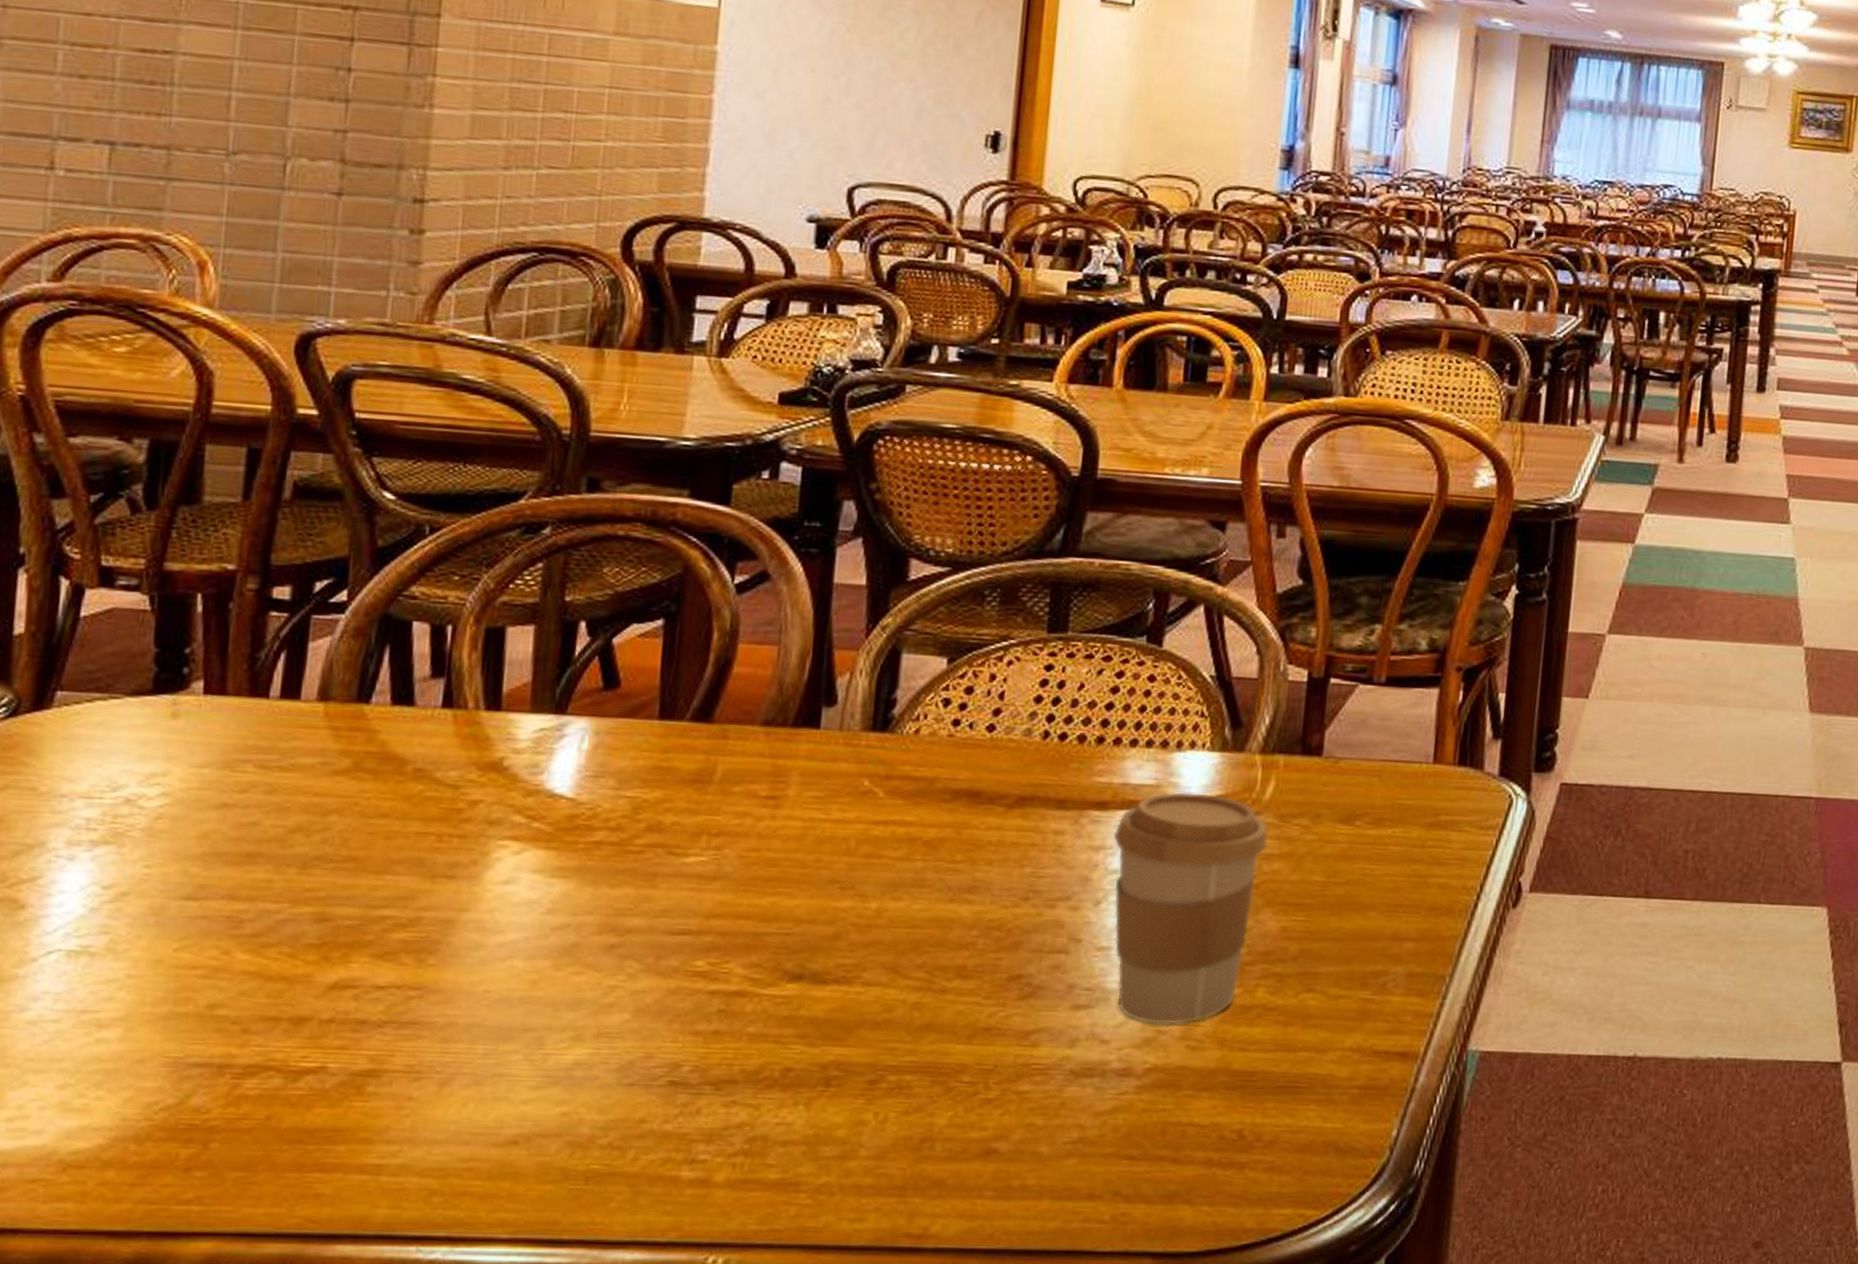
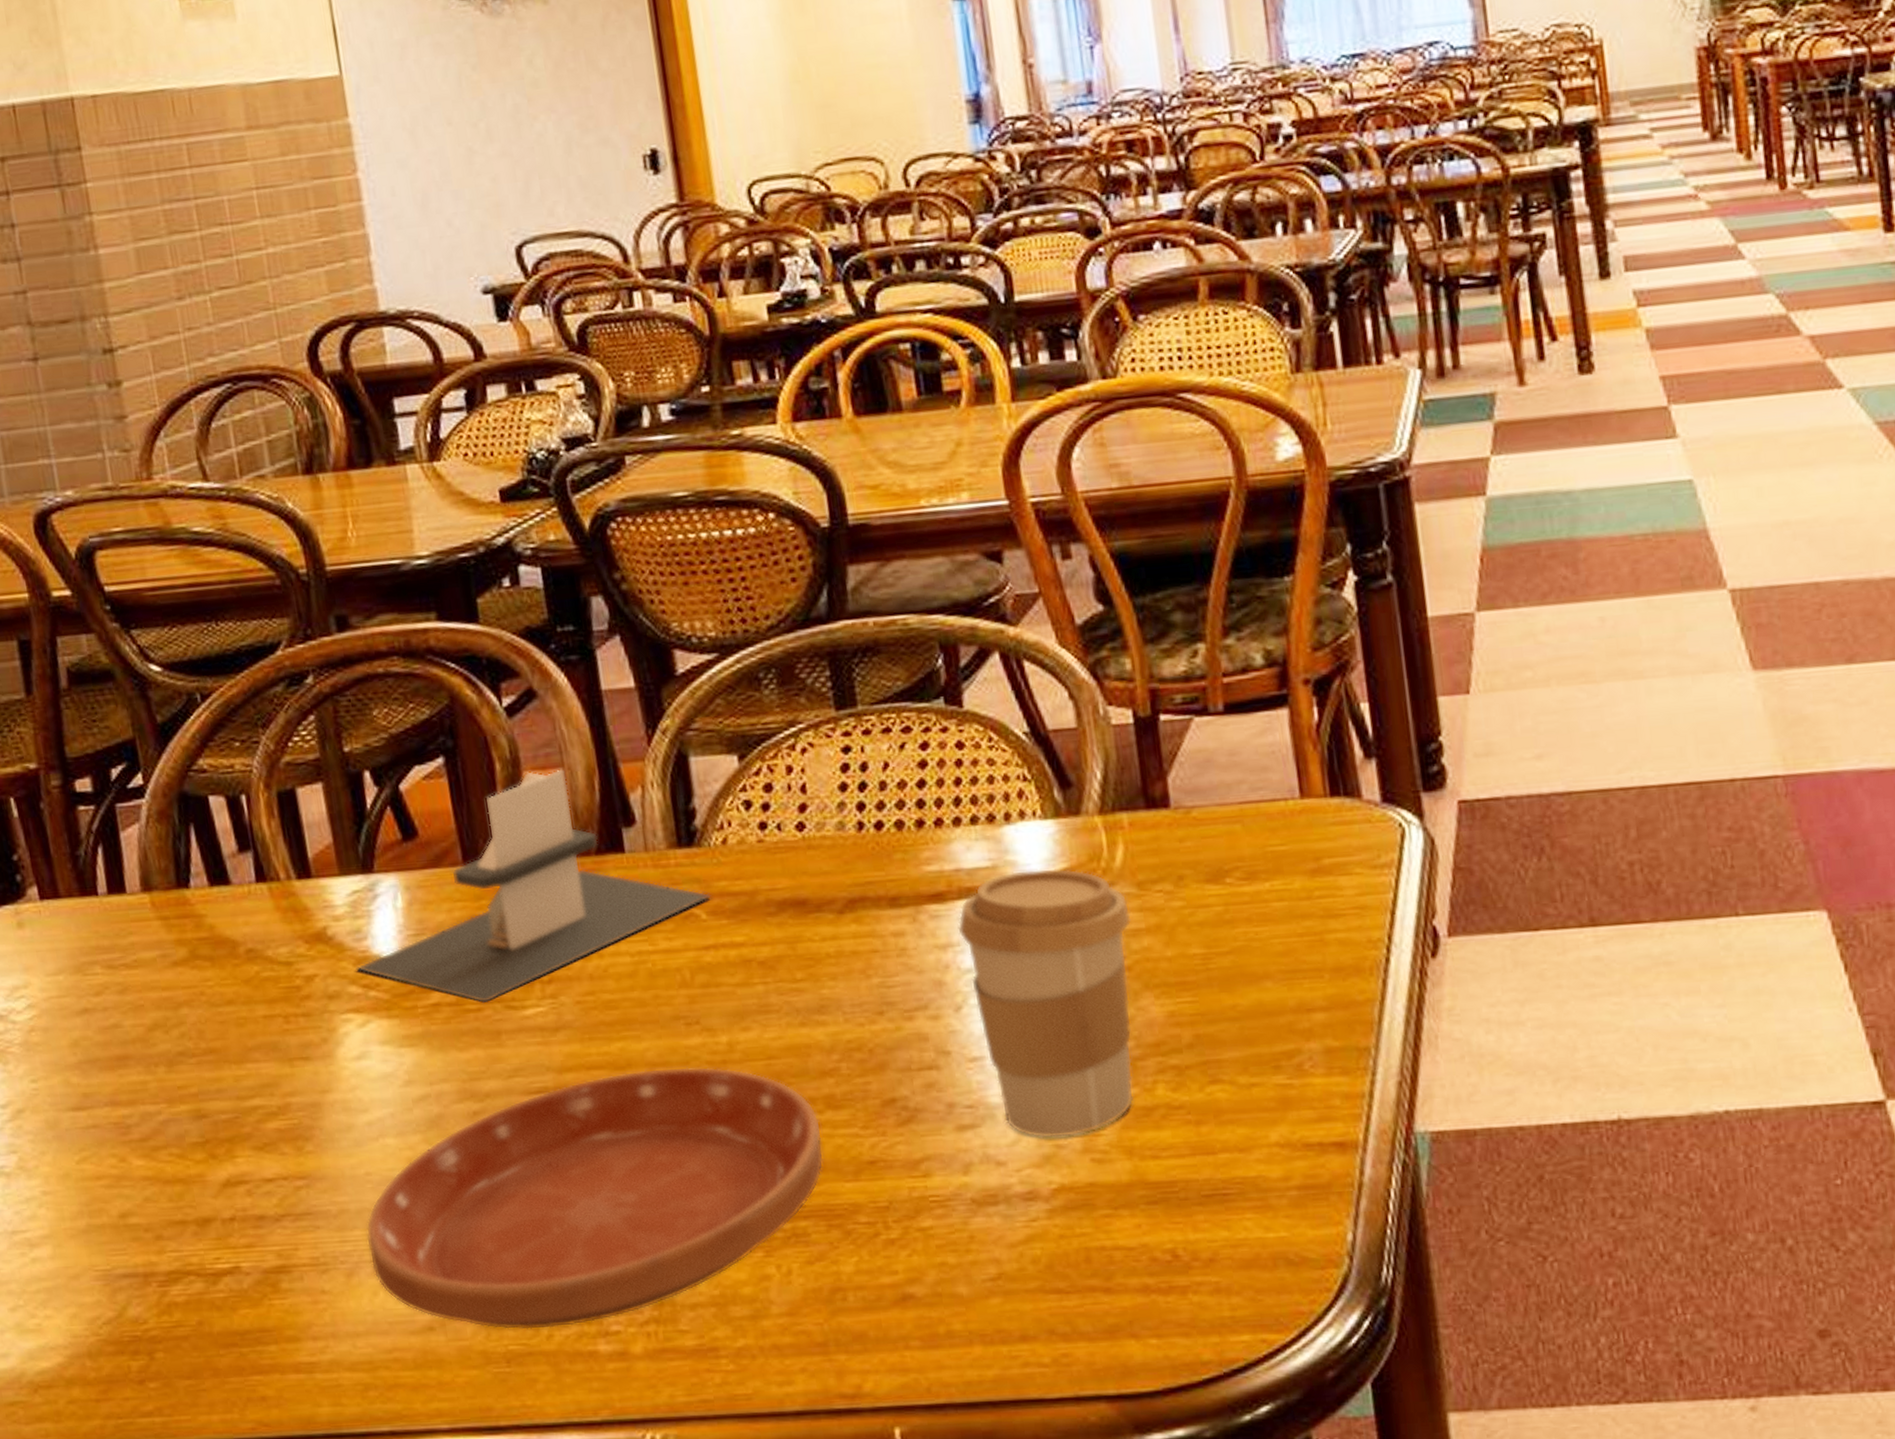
saucer: none [468,924,947,1152] -> present [366,1066,824,1330]
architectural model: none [524,644,894,847] -> present [356,769,712,1004]

